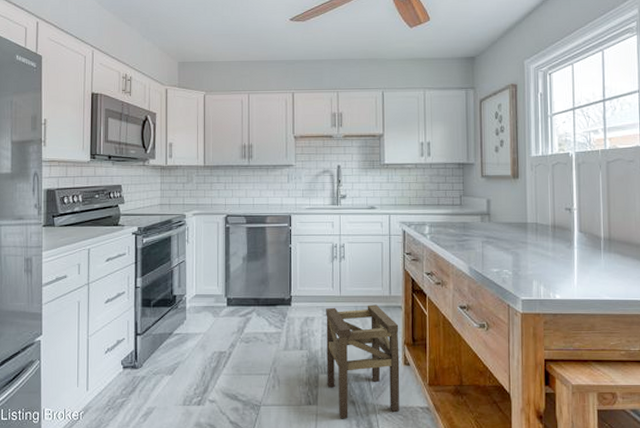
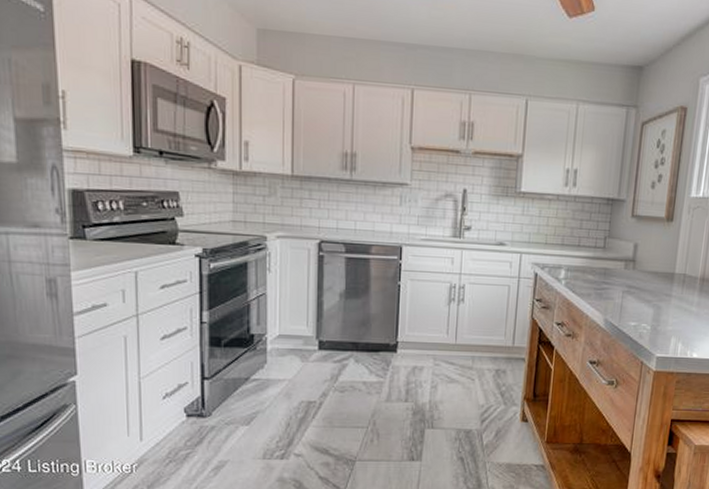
stool: present [326,304,400,419] -> none [433,355,520,476]

